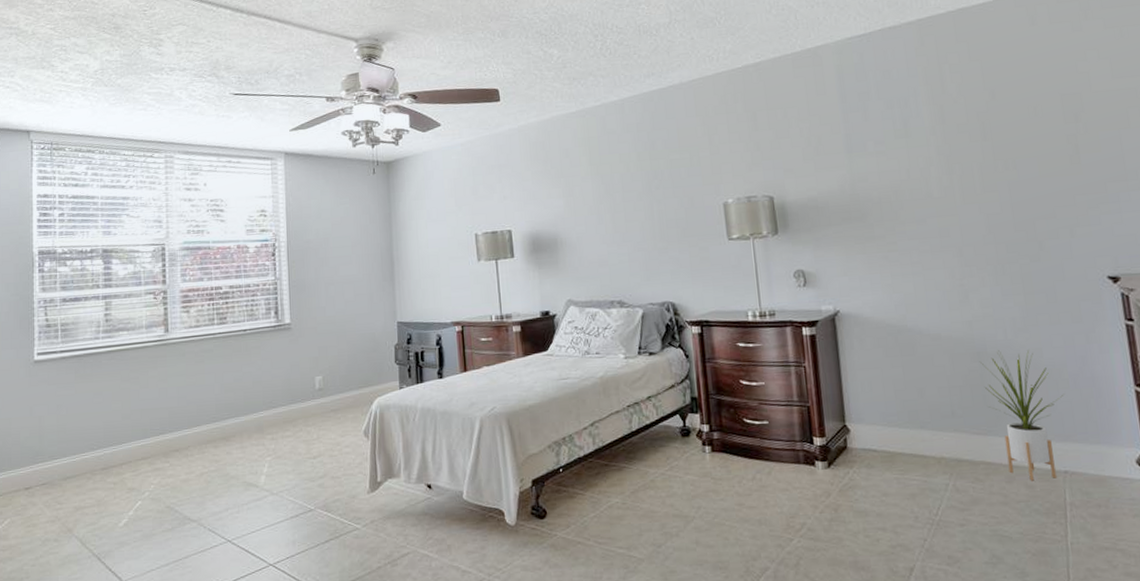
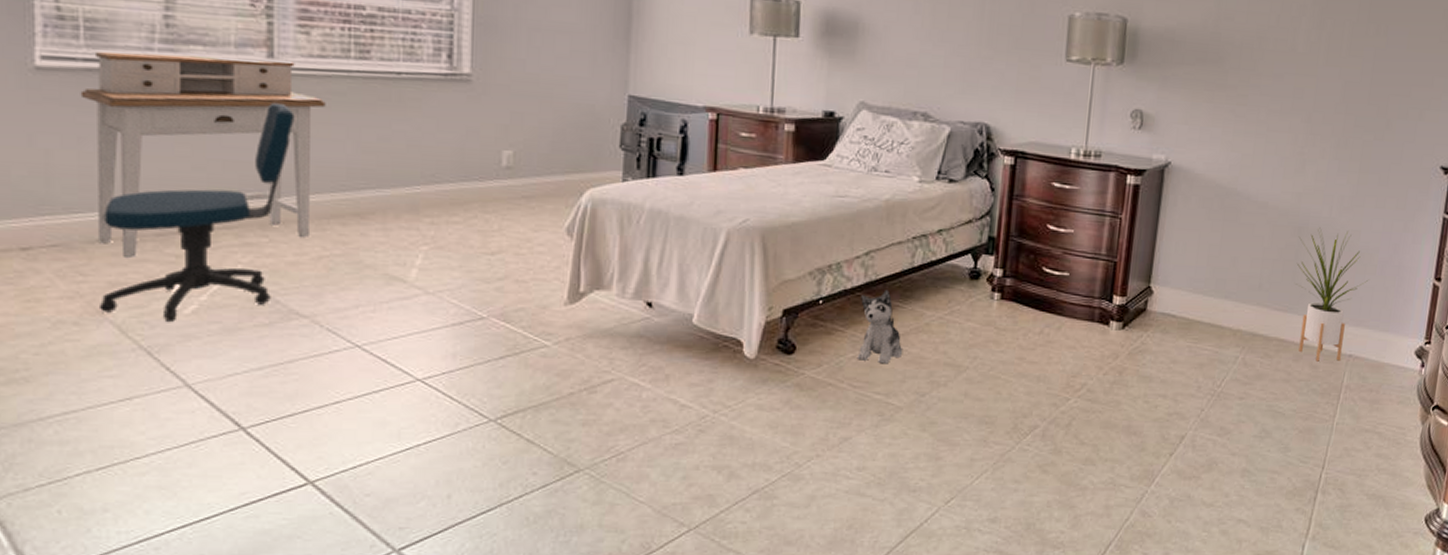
desk: none [59,332,201,489] -> present [80,52,326,259]
office chair: none [70,363,182,533] -> present [100,102,295,322]
plush toy: none [593,454,636,521] -> present [857,290,903,364]

